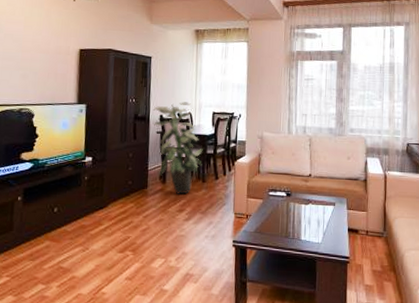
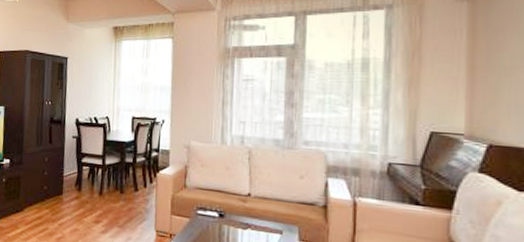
indoor plant: present [152,102,203,194] -> none [68,105,121,205]

